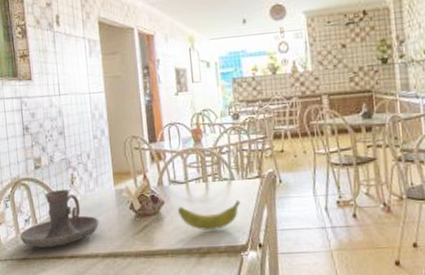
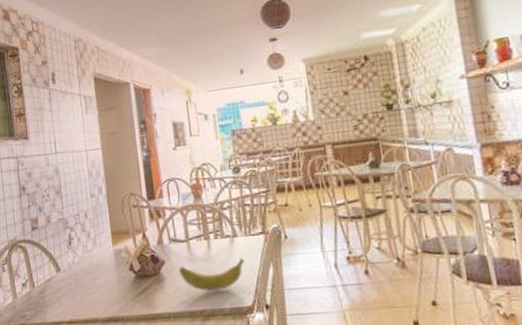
candle holder: present [20,189,99,248] -> none [17,250,98,313]

